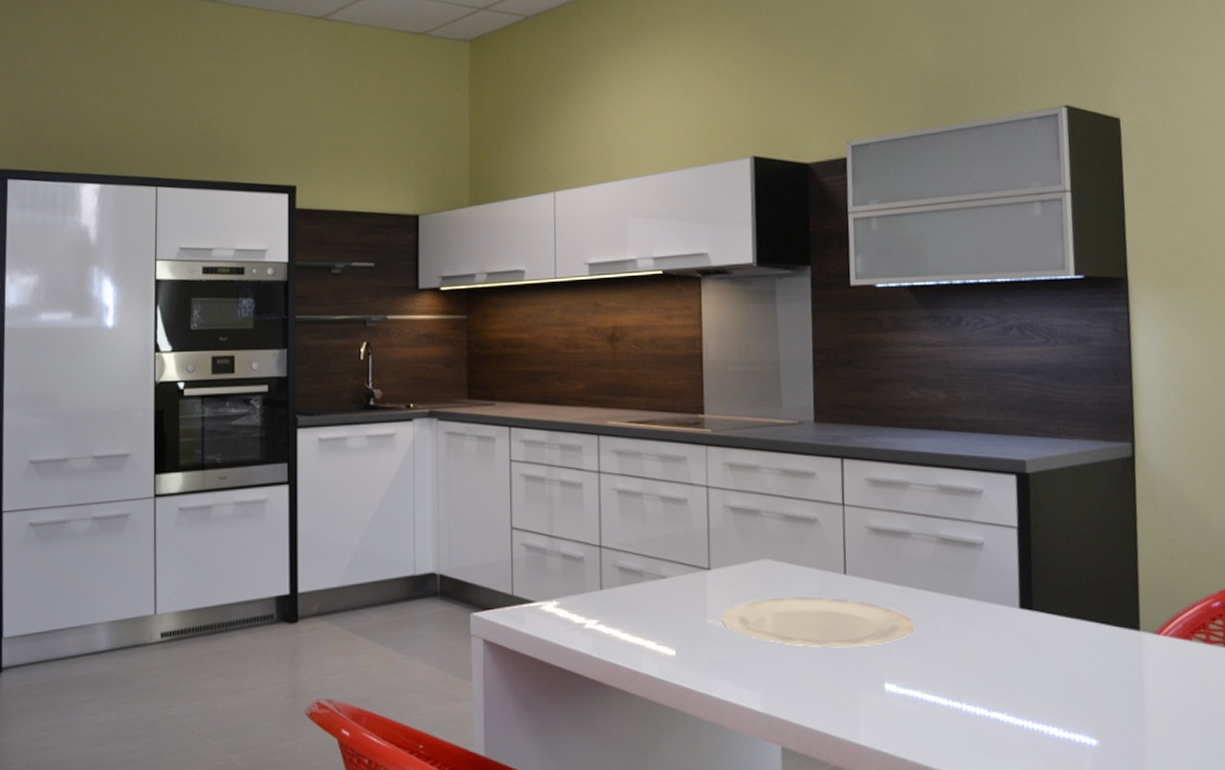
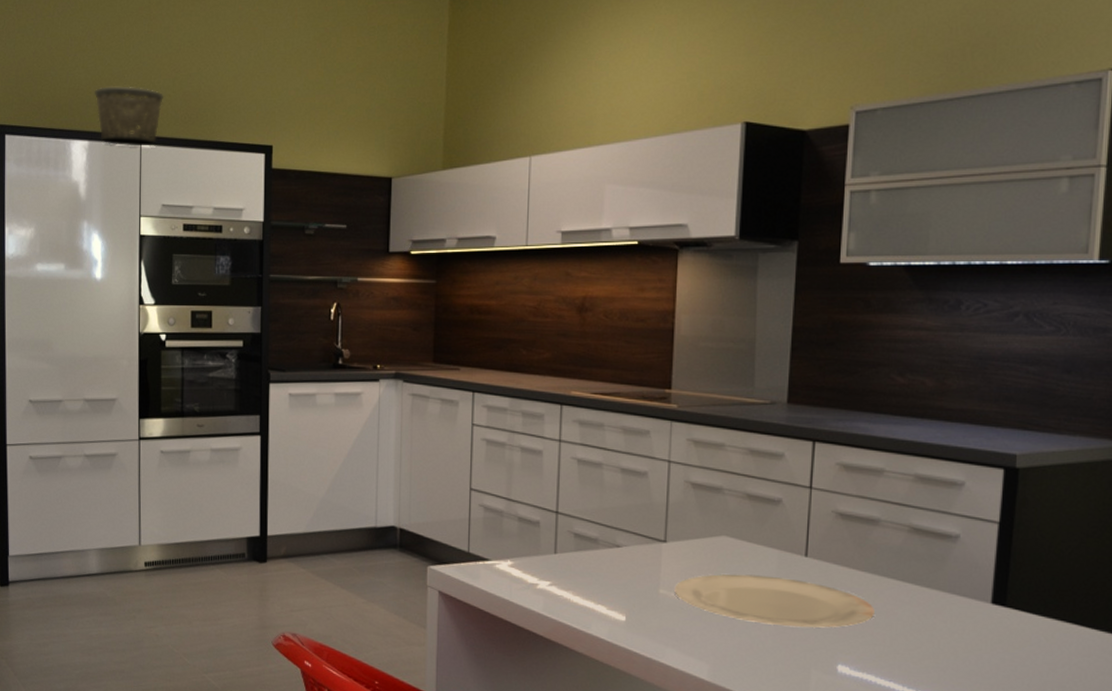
basket: none [106,128,181,189] -> present [94,86,163,146]

